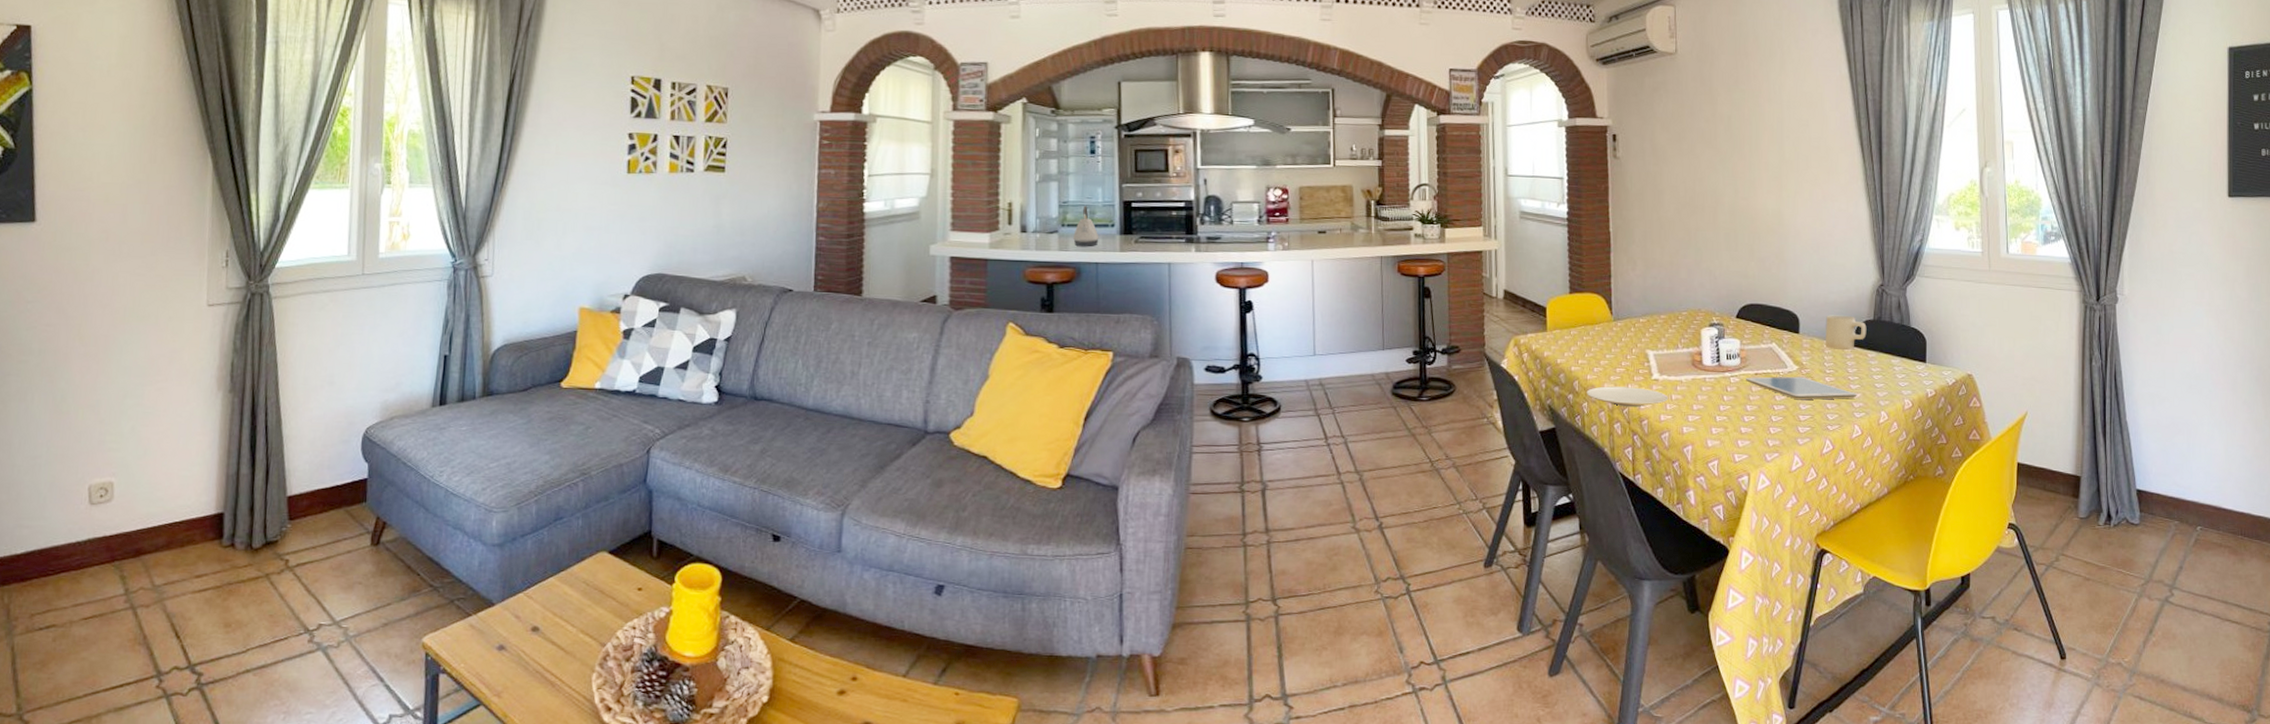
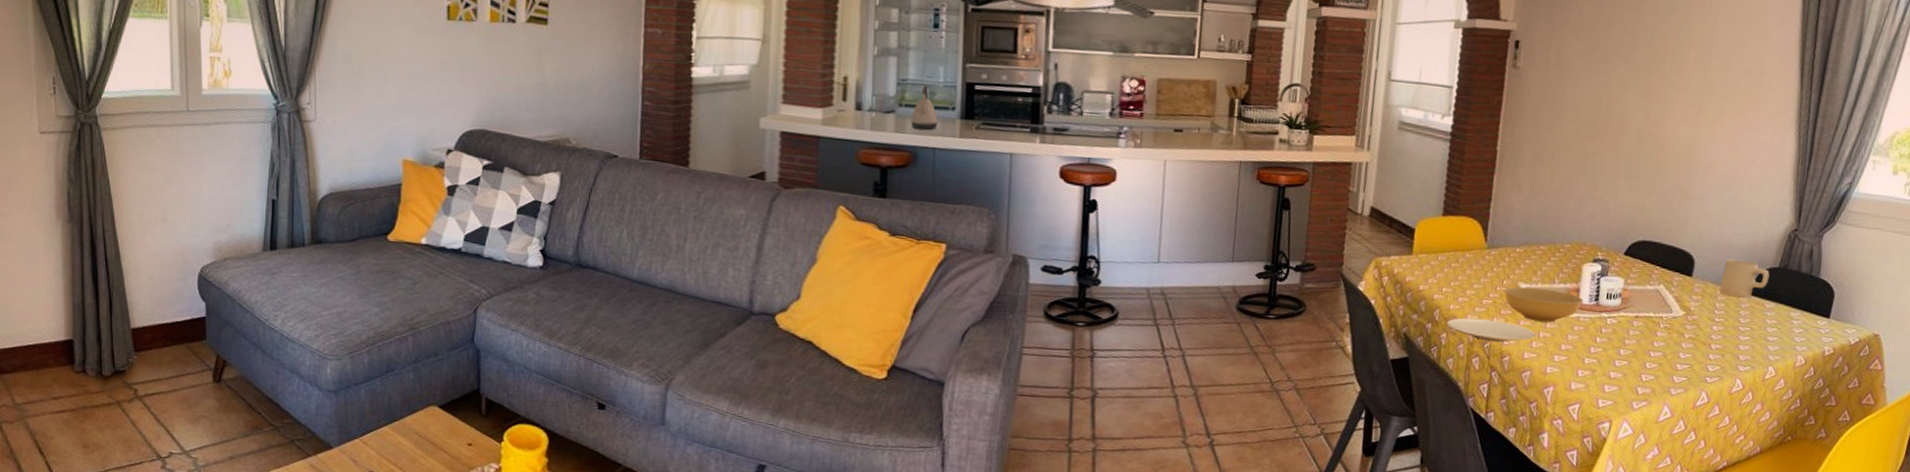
bowl: none [1634,353,1707,385] -> present [1503,286,1584,323]
tablet: present [1745,376,1857,400] -> none [1623,319,1745,351]

